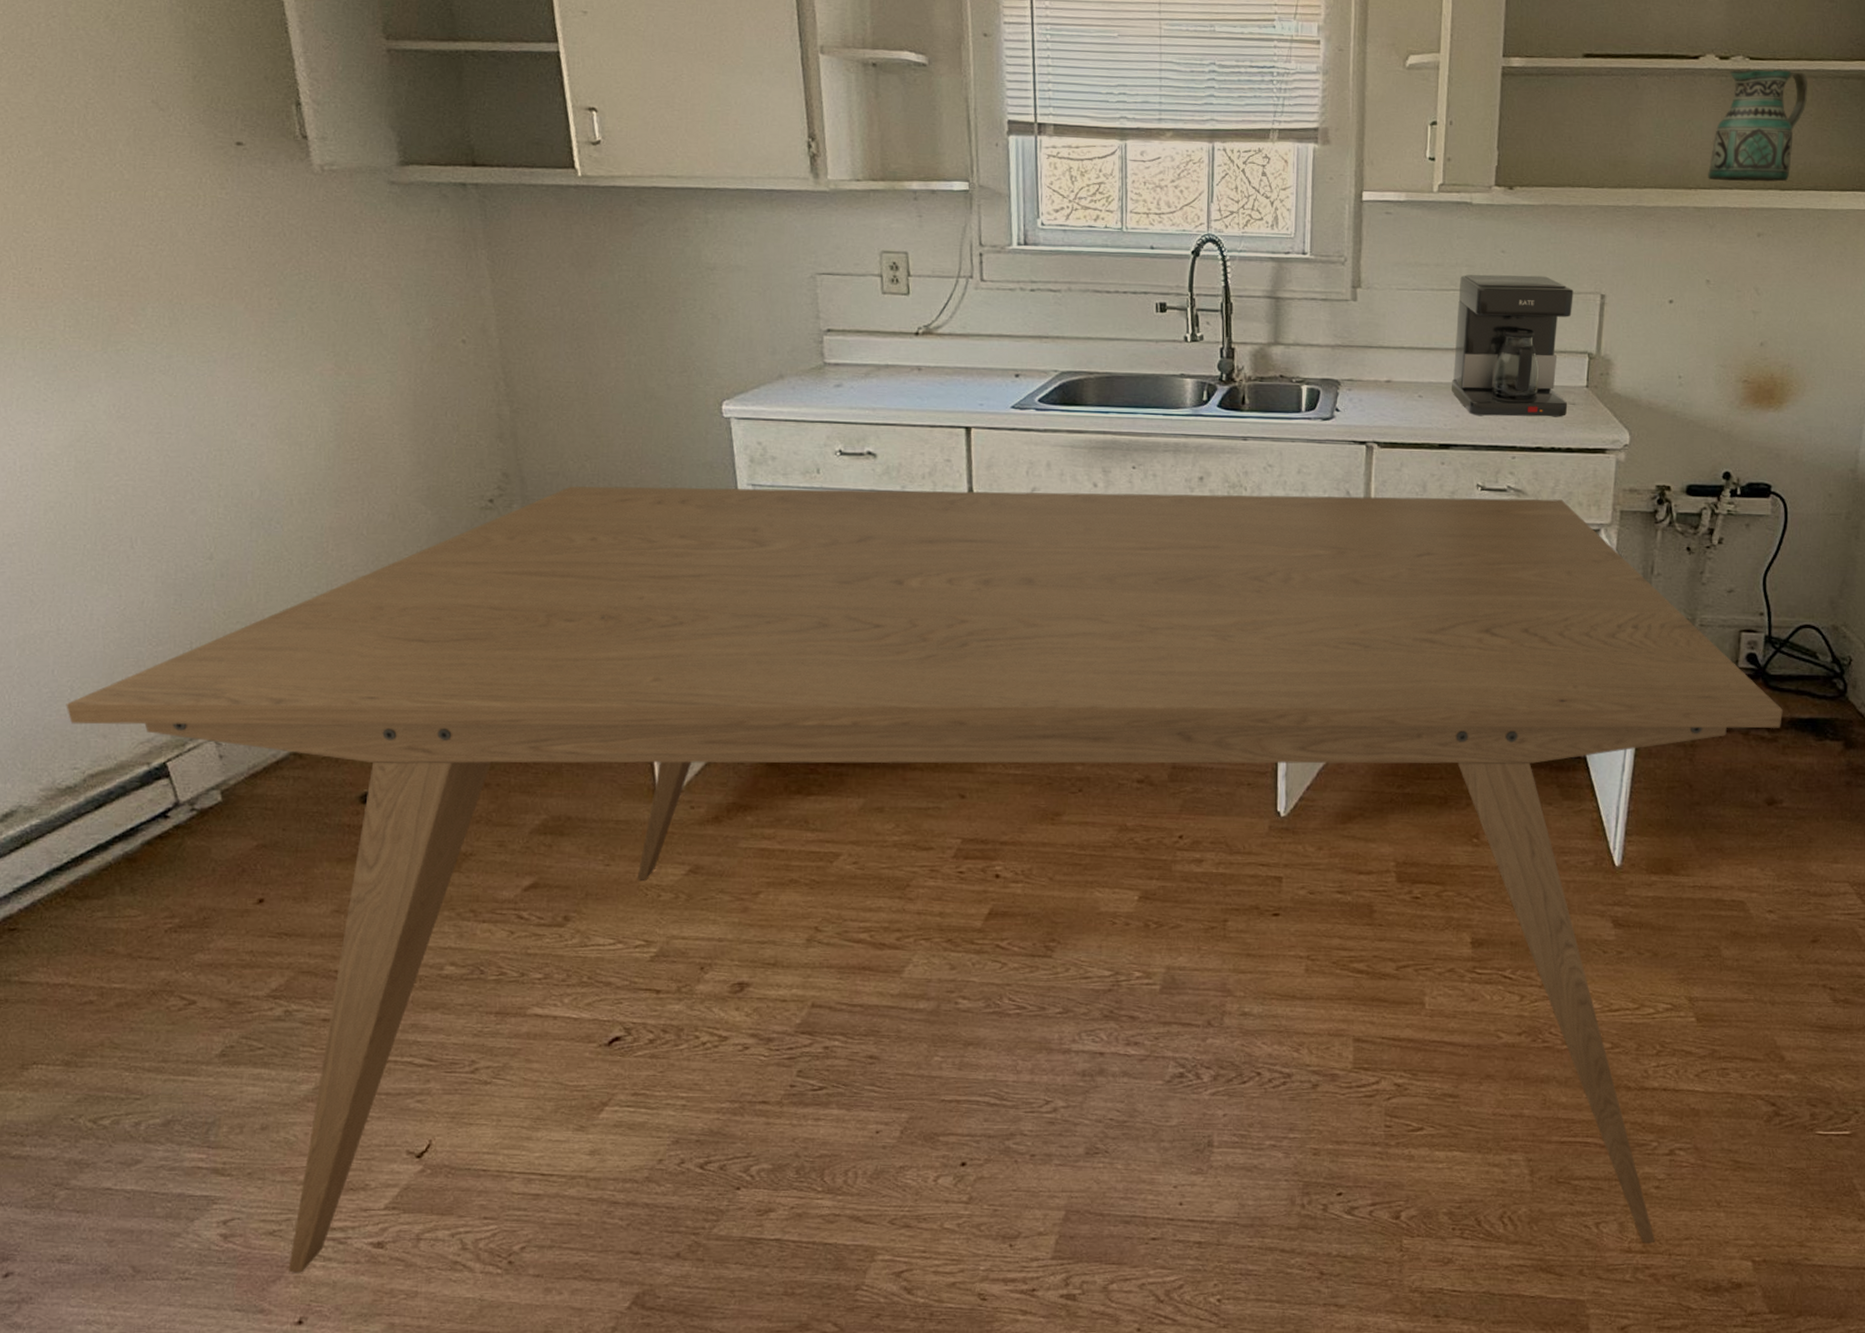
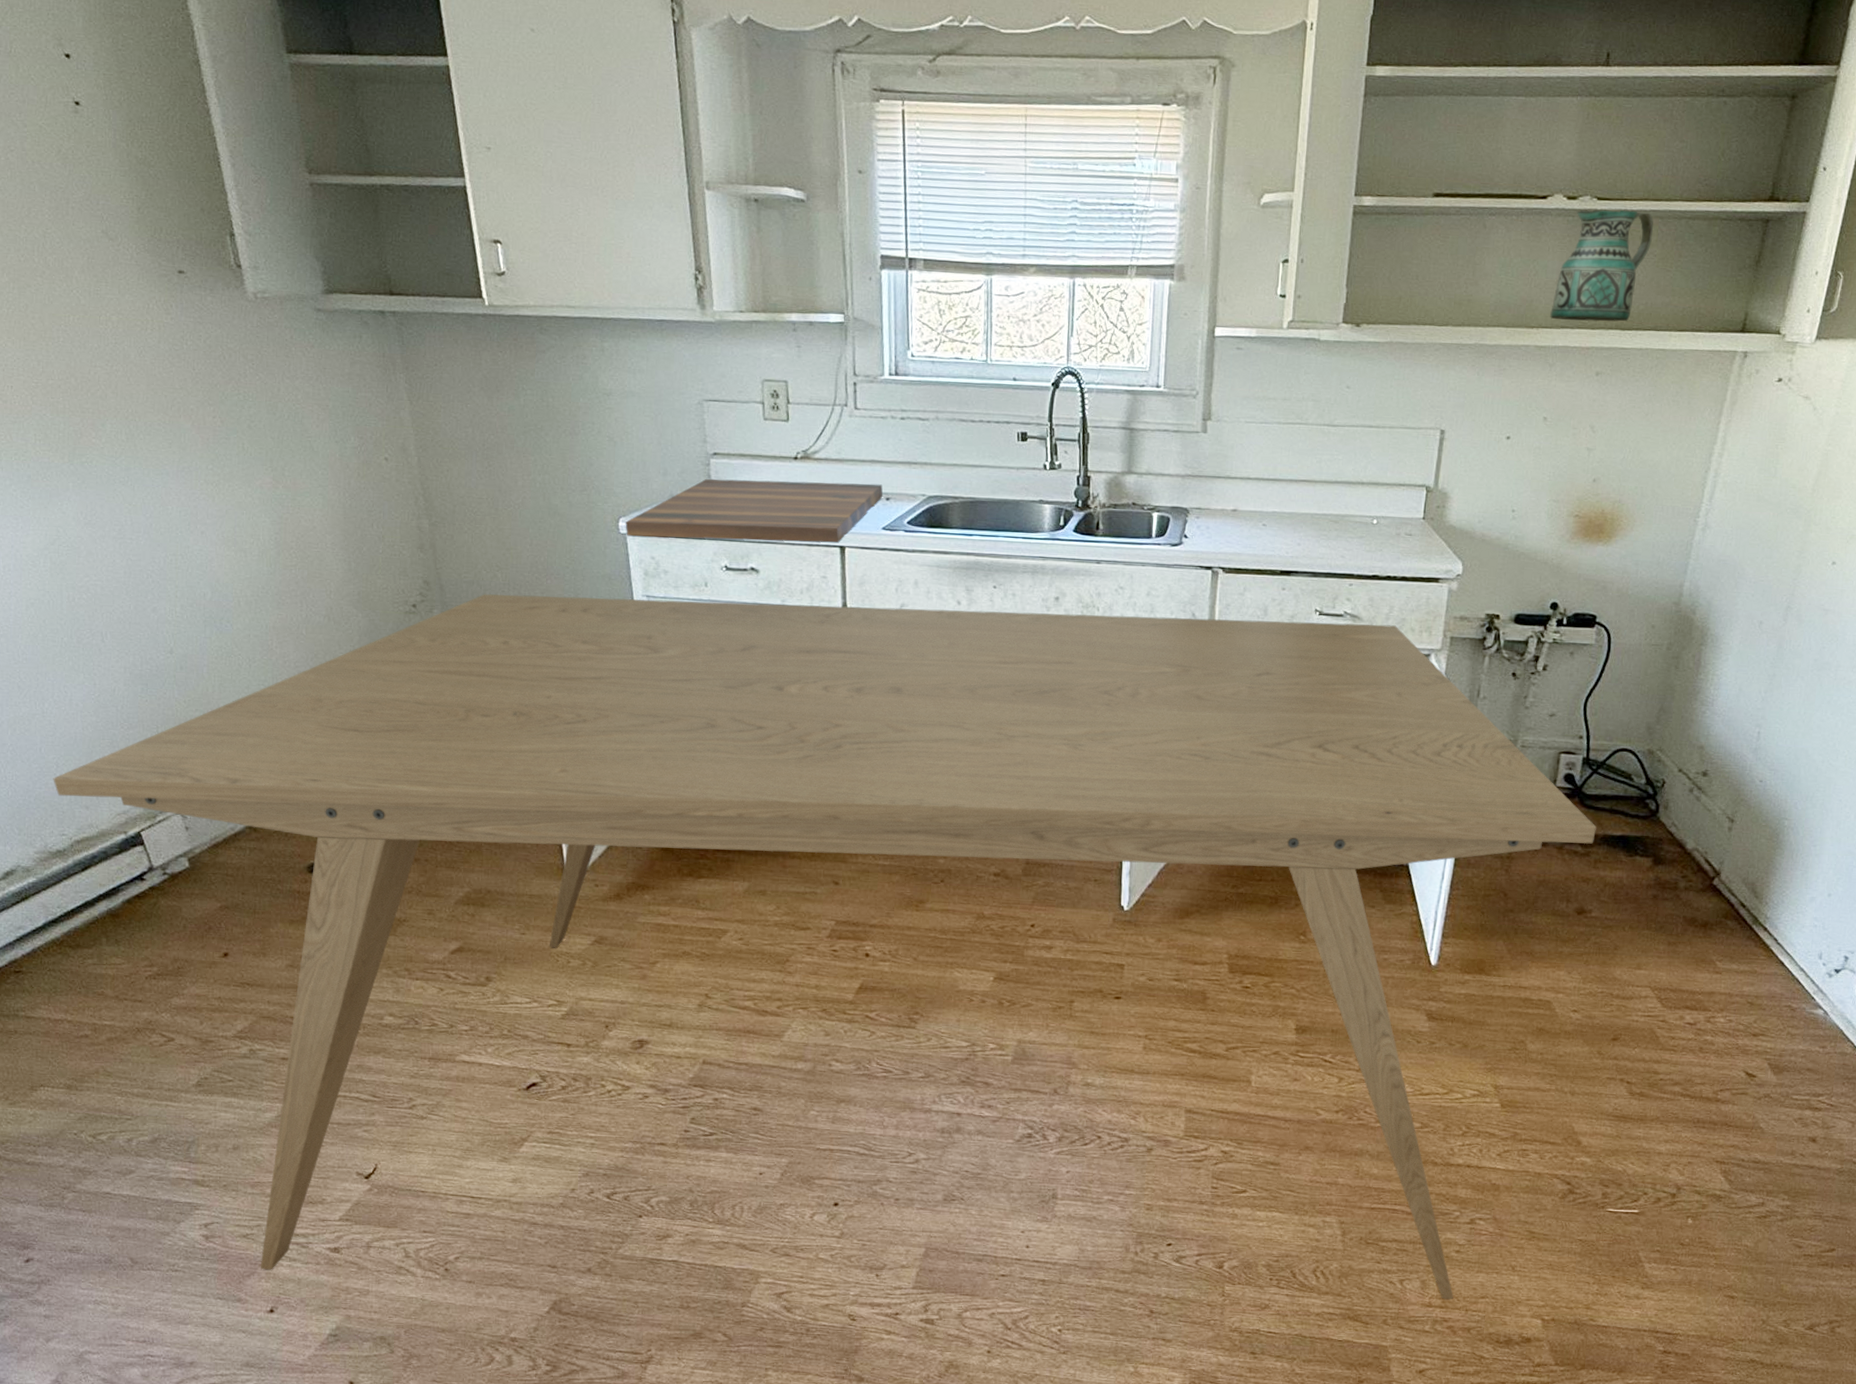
cutting board: none [729,357,1012,424] -> present [625,478,884,543]
coffee maker: present [1452,274,1574,417] -> none [1294,409,1415,547]

